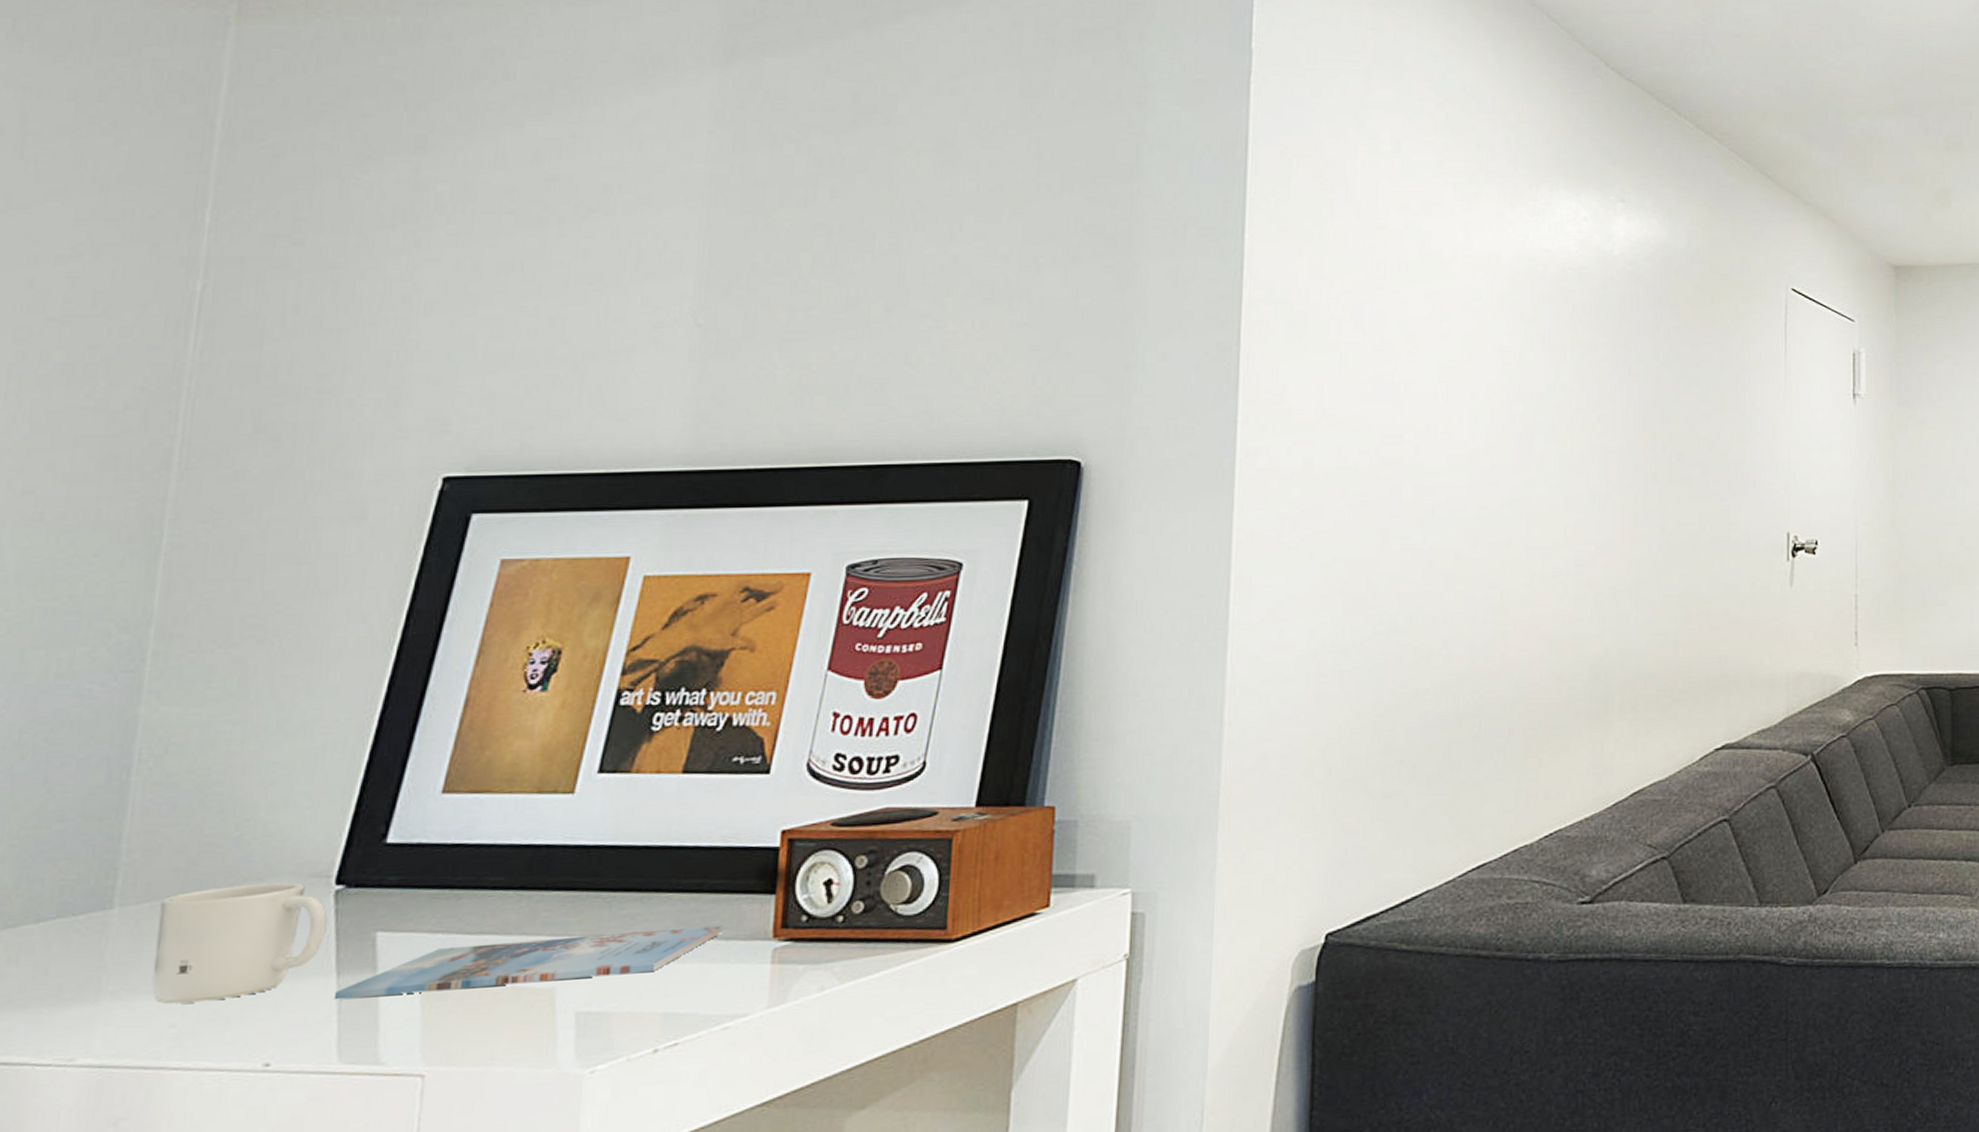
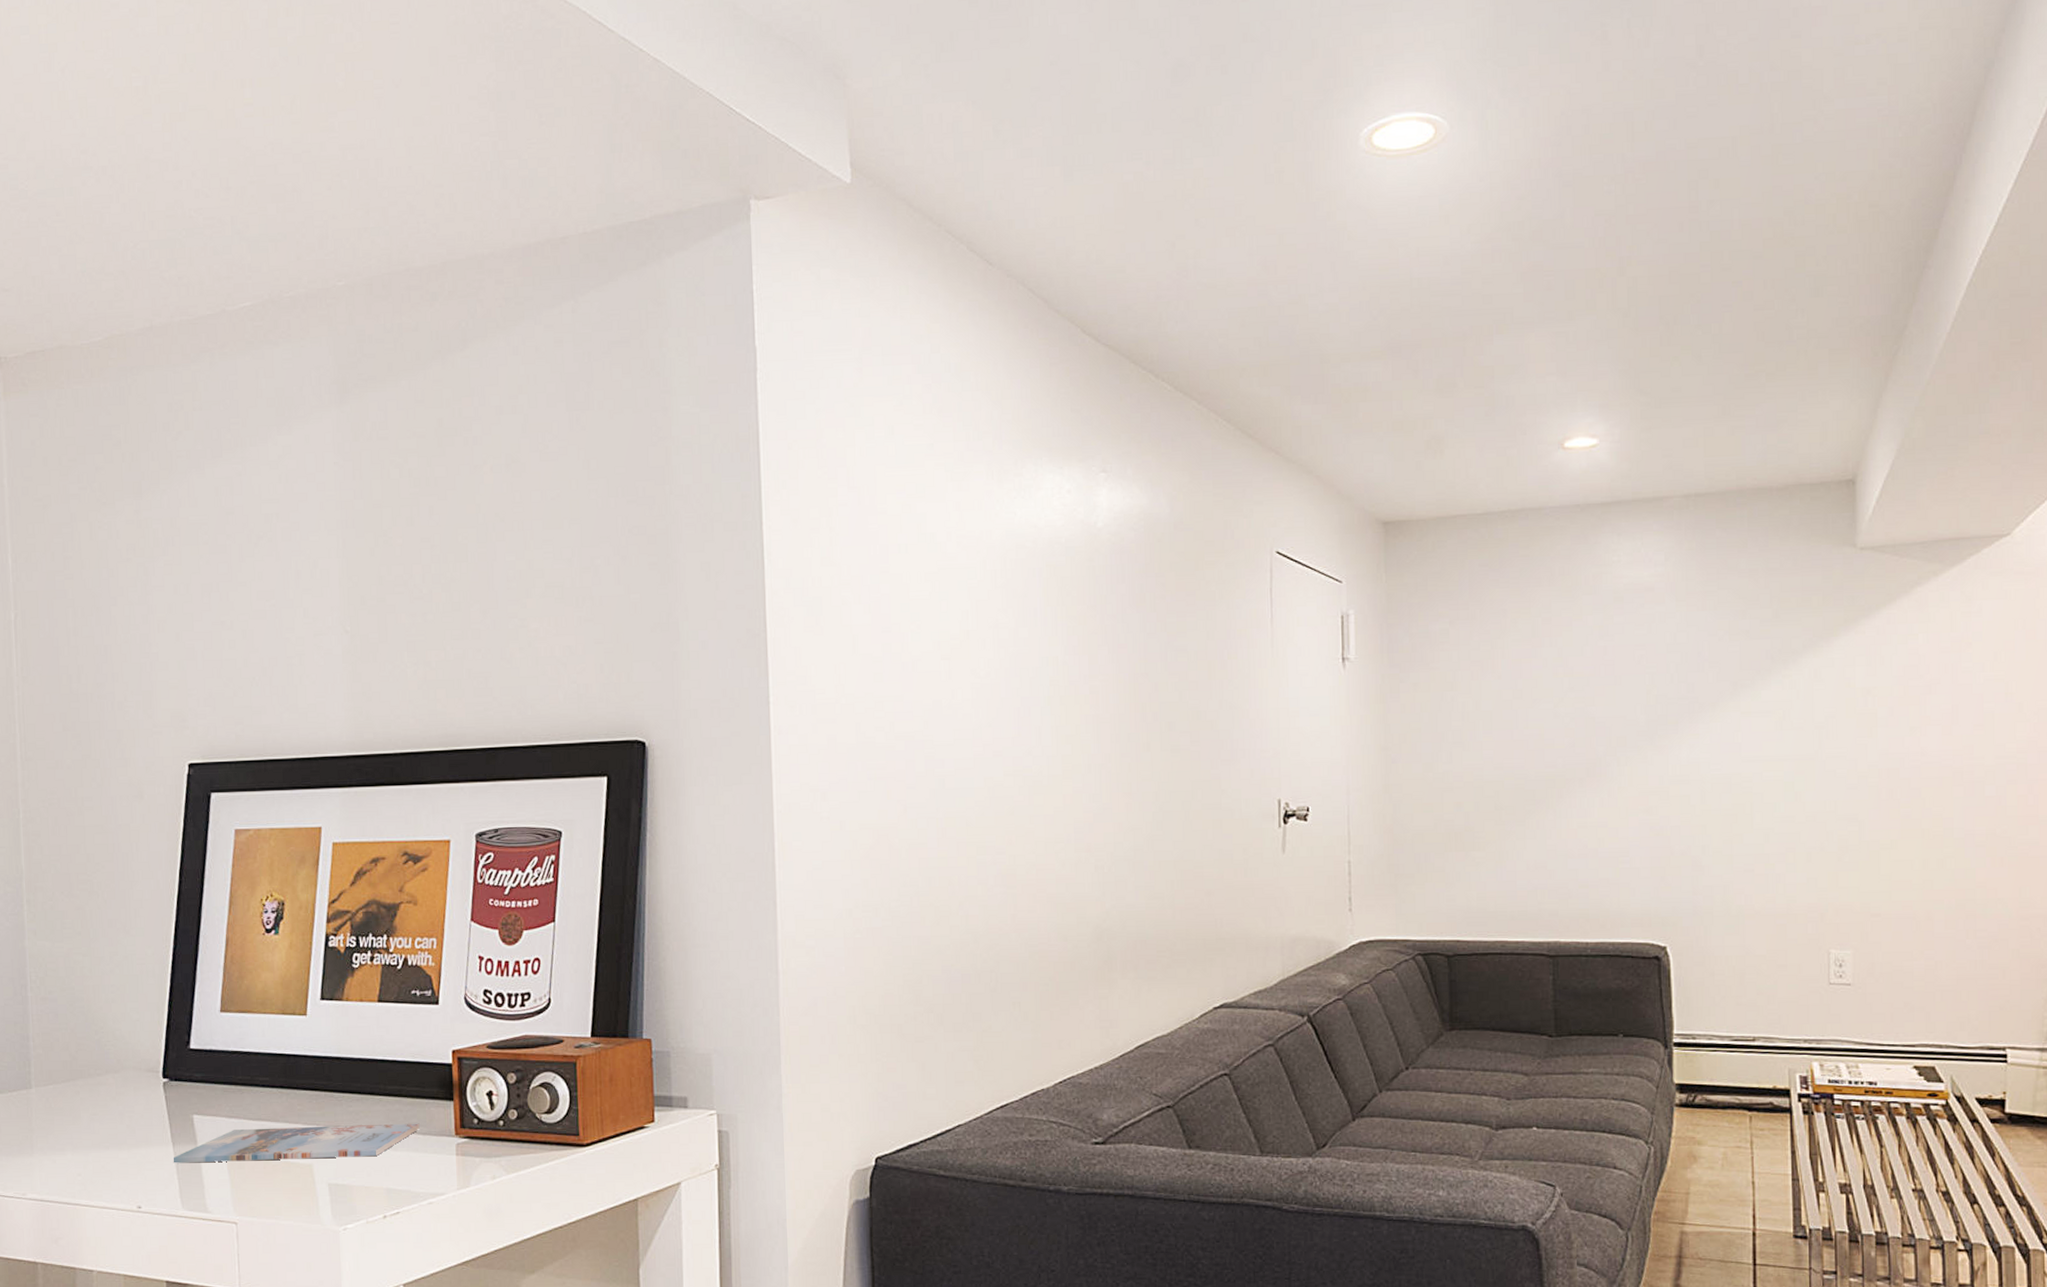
mug: present [151,882,328,1004] -> none [58,1074,162,1159]

